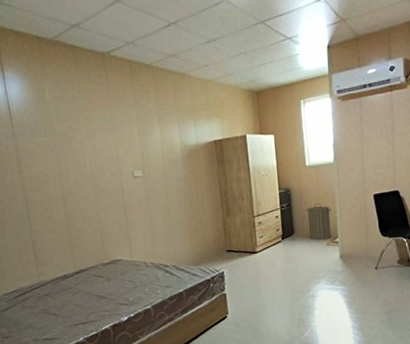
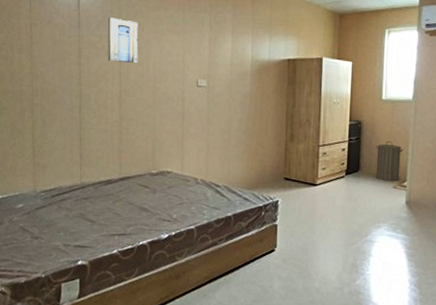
wall art: none [40,123,75,166] -> present [107,17,138,64]

